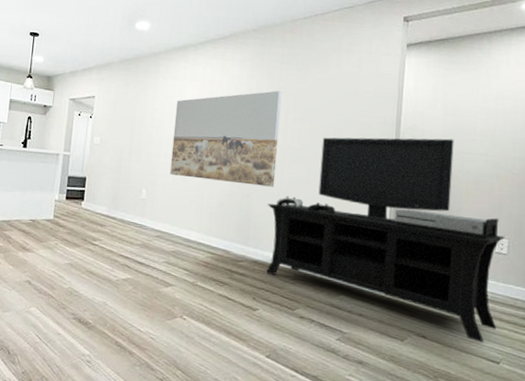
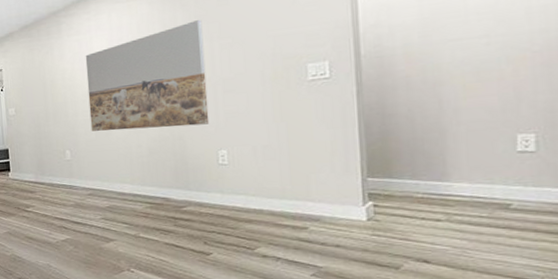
media console: present [266,137,505,342] -> none [204,26,532,260]

